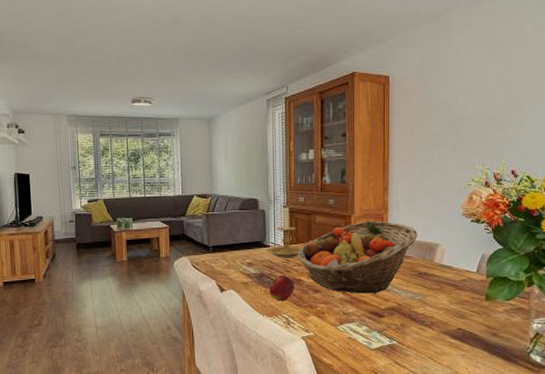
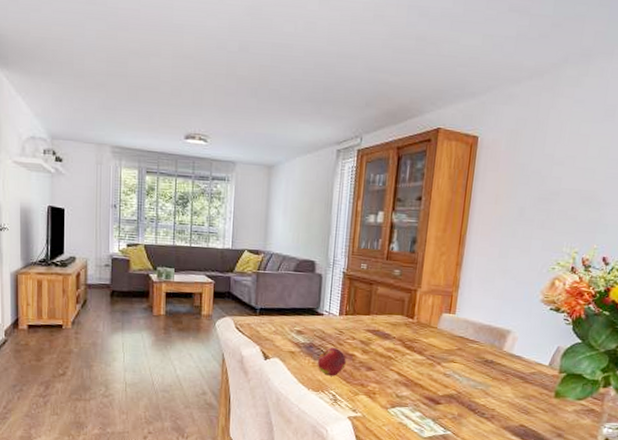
candle holder: present [266,206,309,258] -> none [319,272,367,329]
fruit basket: present [297,221,418,294] -> none [353,297,489,379]

